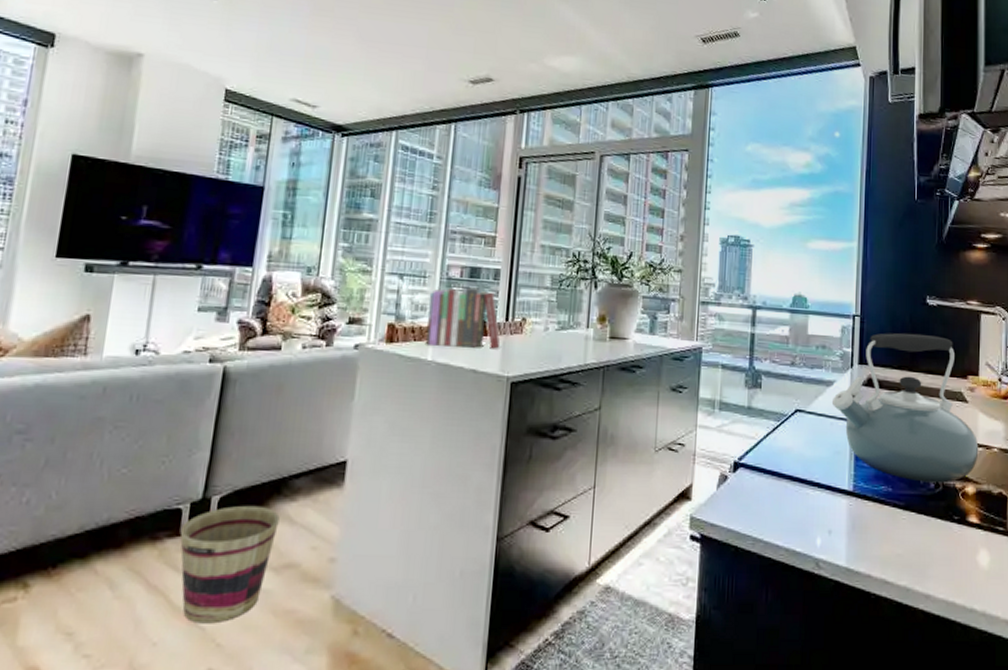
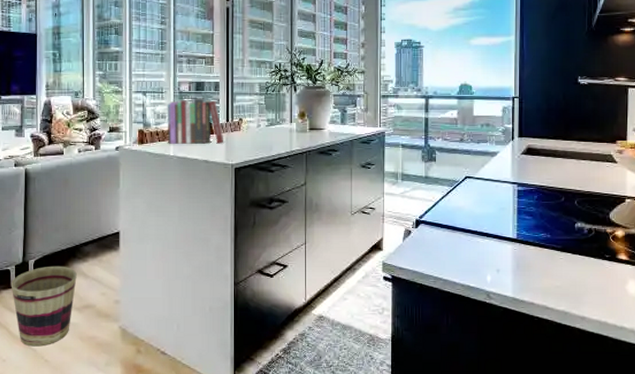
kettle: present [831,333,979,483] -> none [496,108,627,229]

